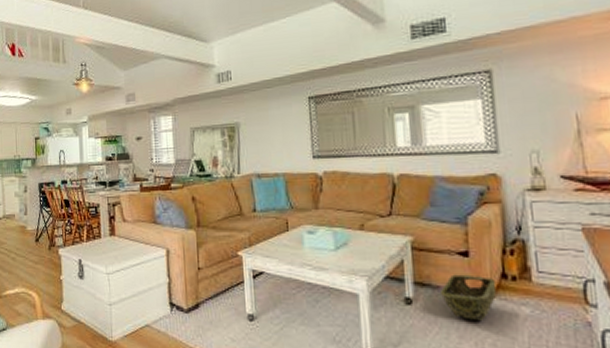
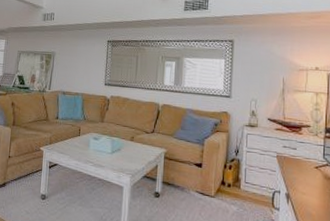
woven basket: present [441,274,497,320] -> none [180,179,217,213]

